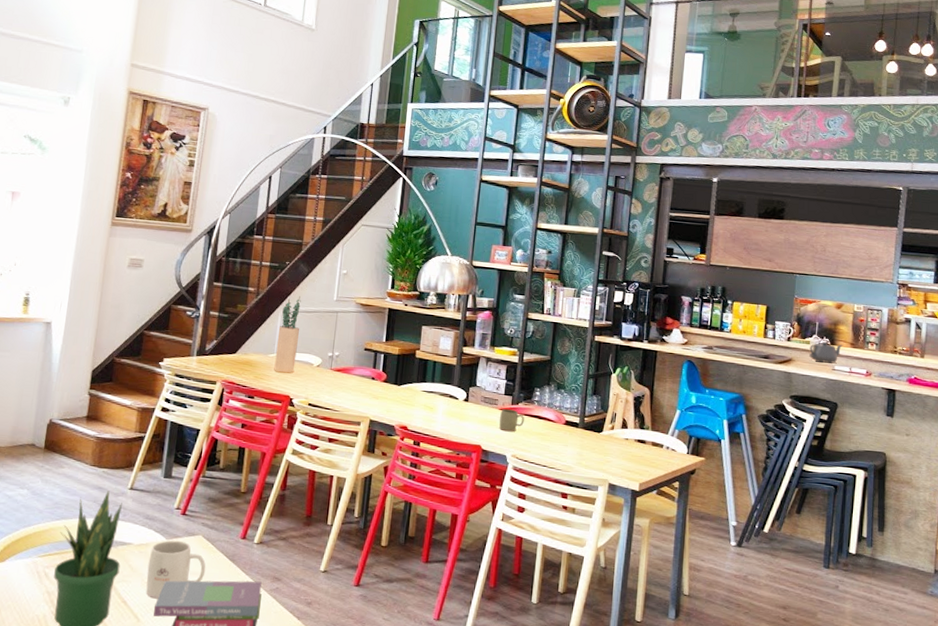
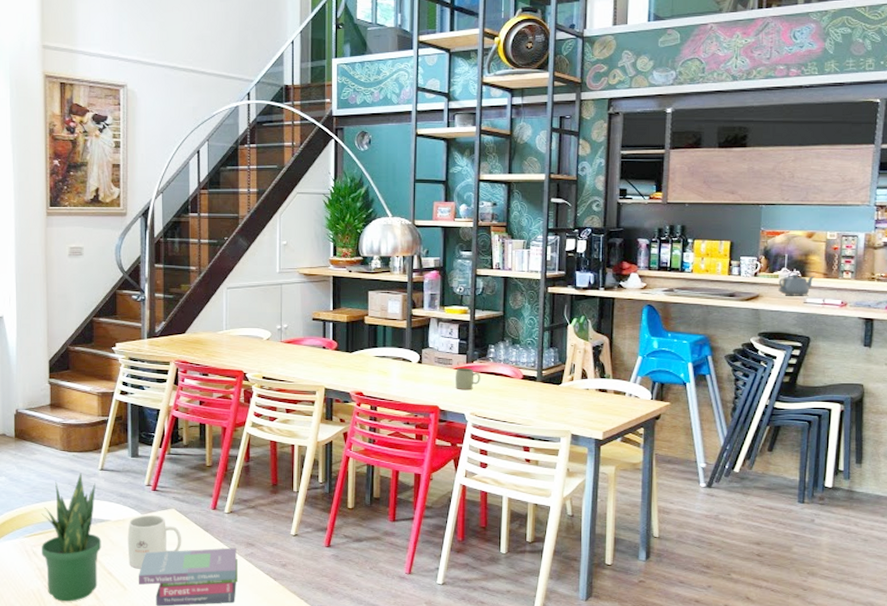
vase: present [274,296,301,374] -> none [224,271,246,350]

